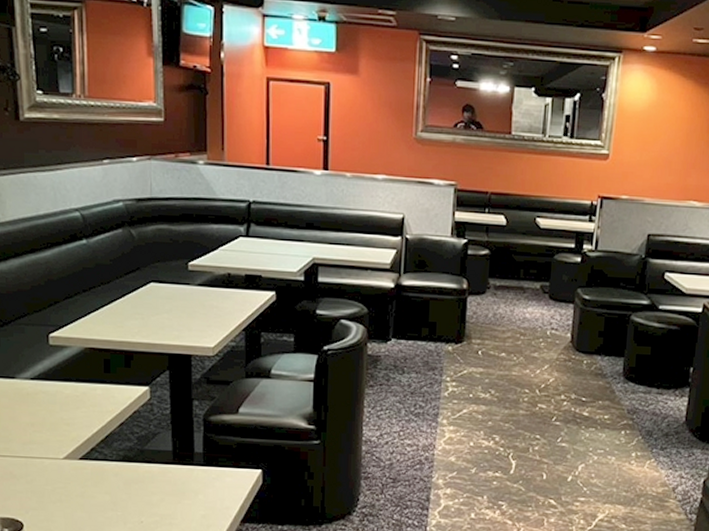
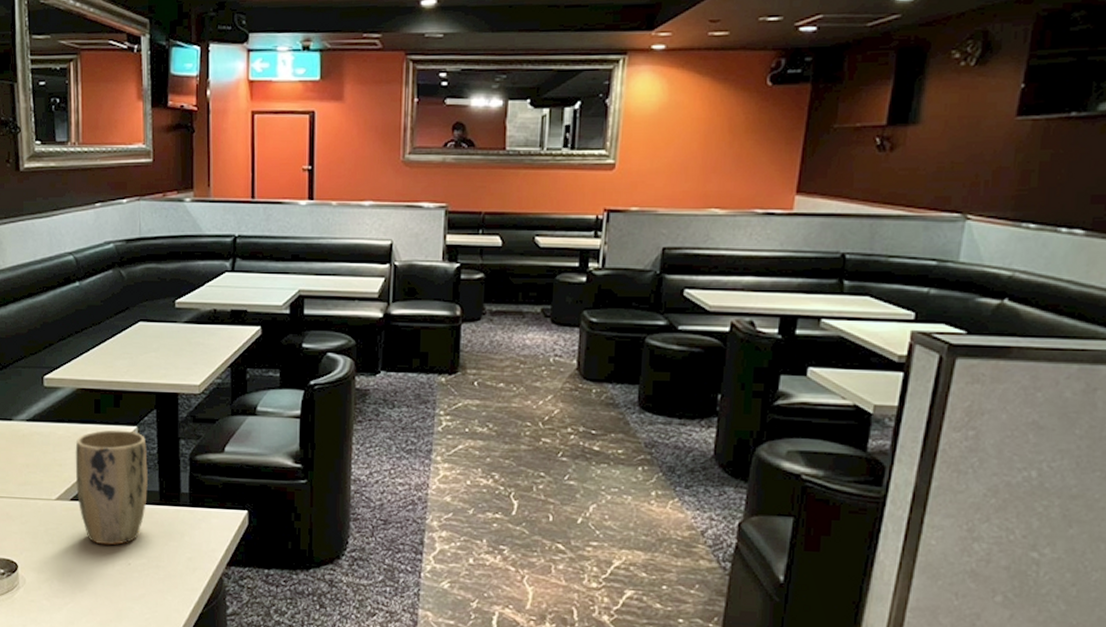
plant pot: none [84,389,160,504] -> present [75,429,148,546]

